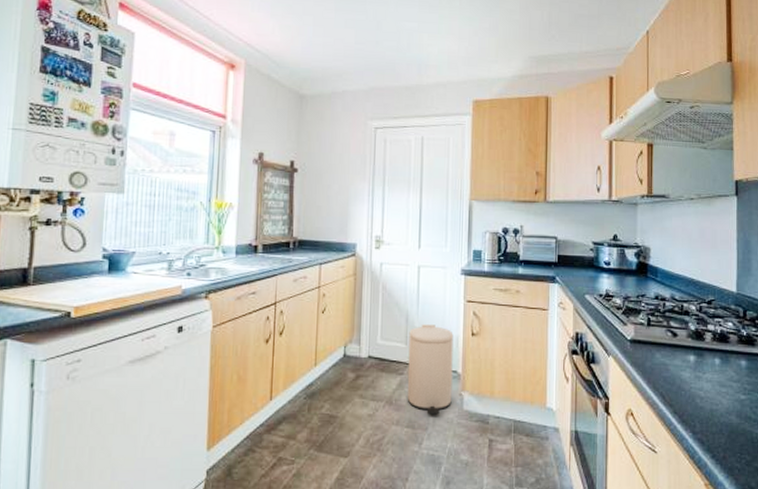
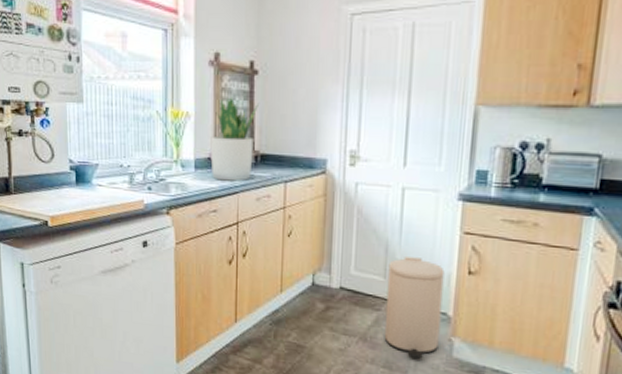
planter: none [251,189,297,265] -> present [210,95,259,181]

